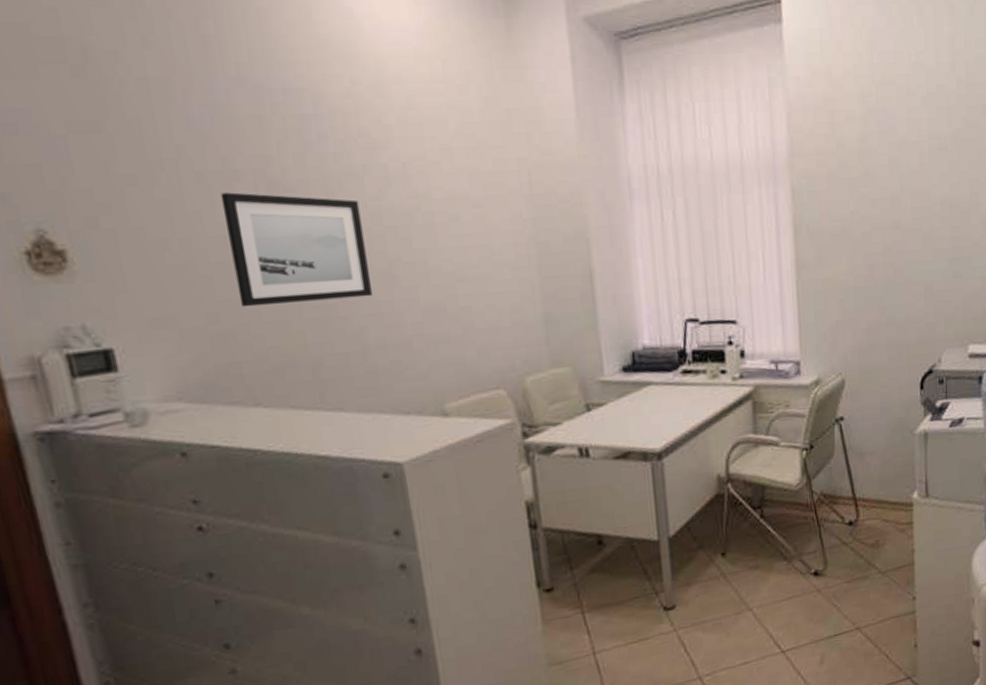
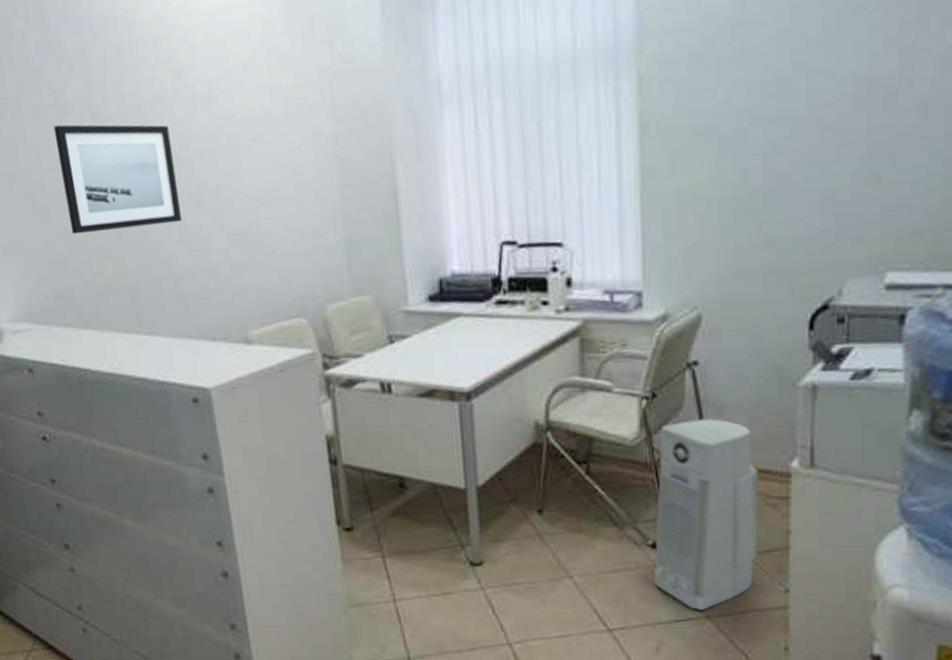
air purifier: none [816,463,892,624] -> present [654,419,759,610]

